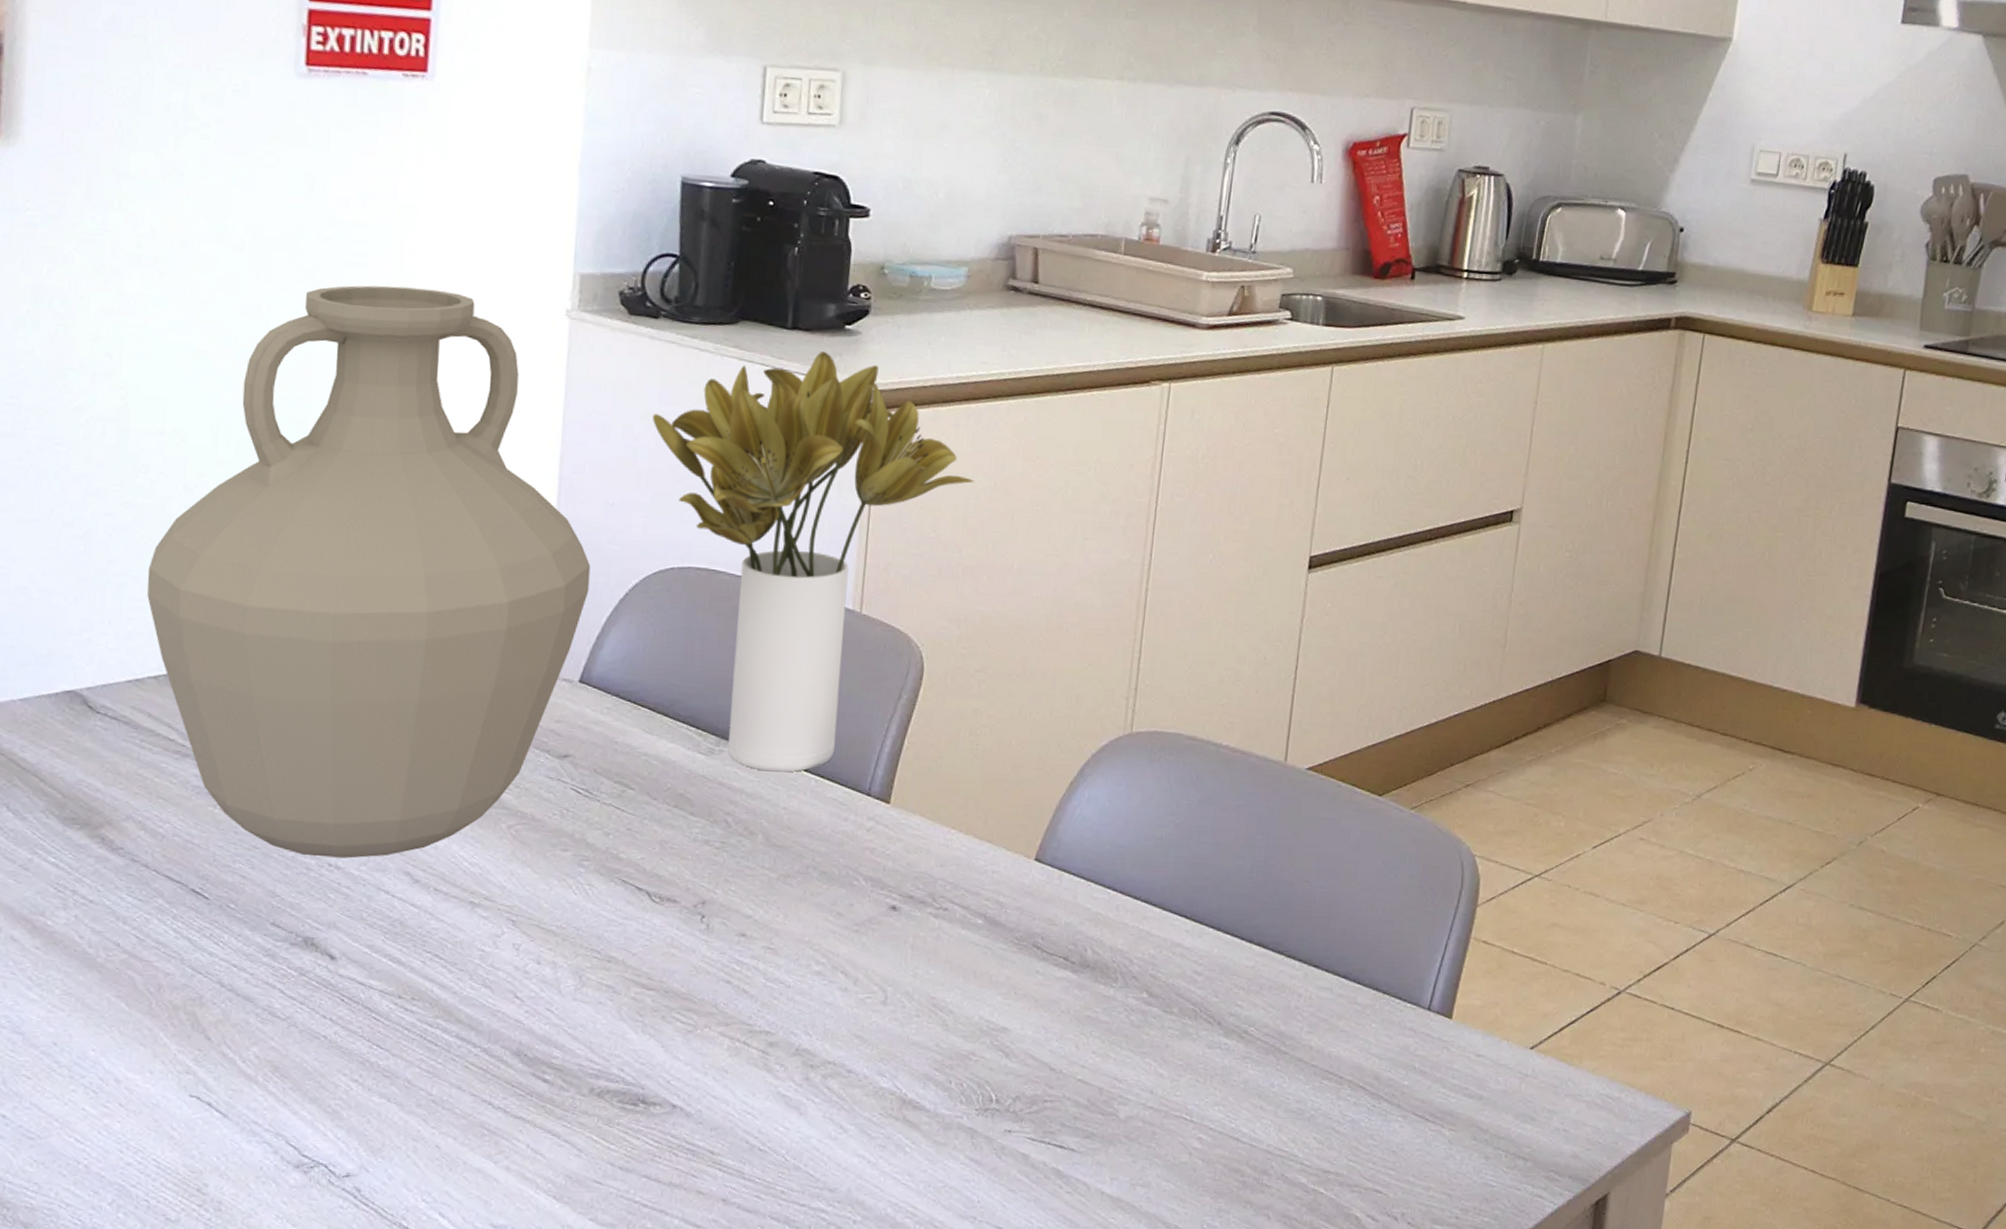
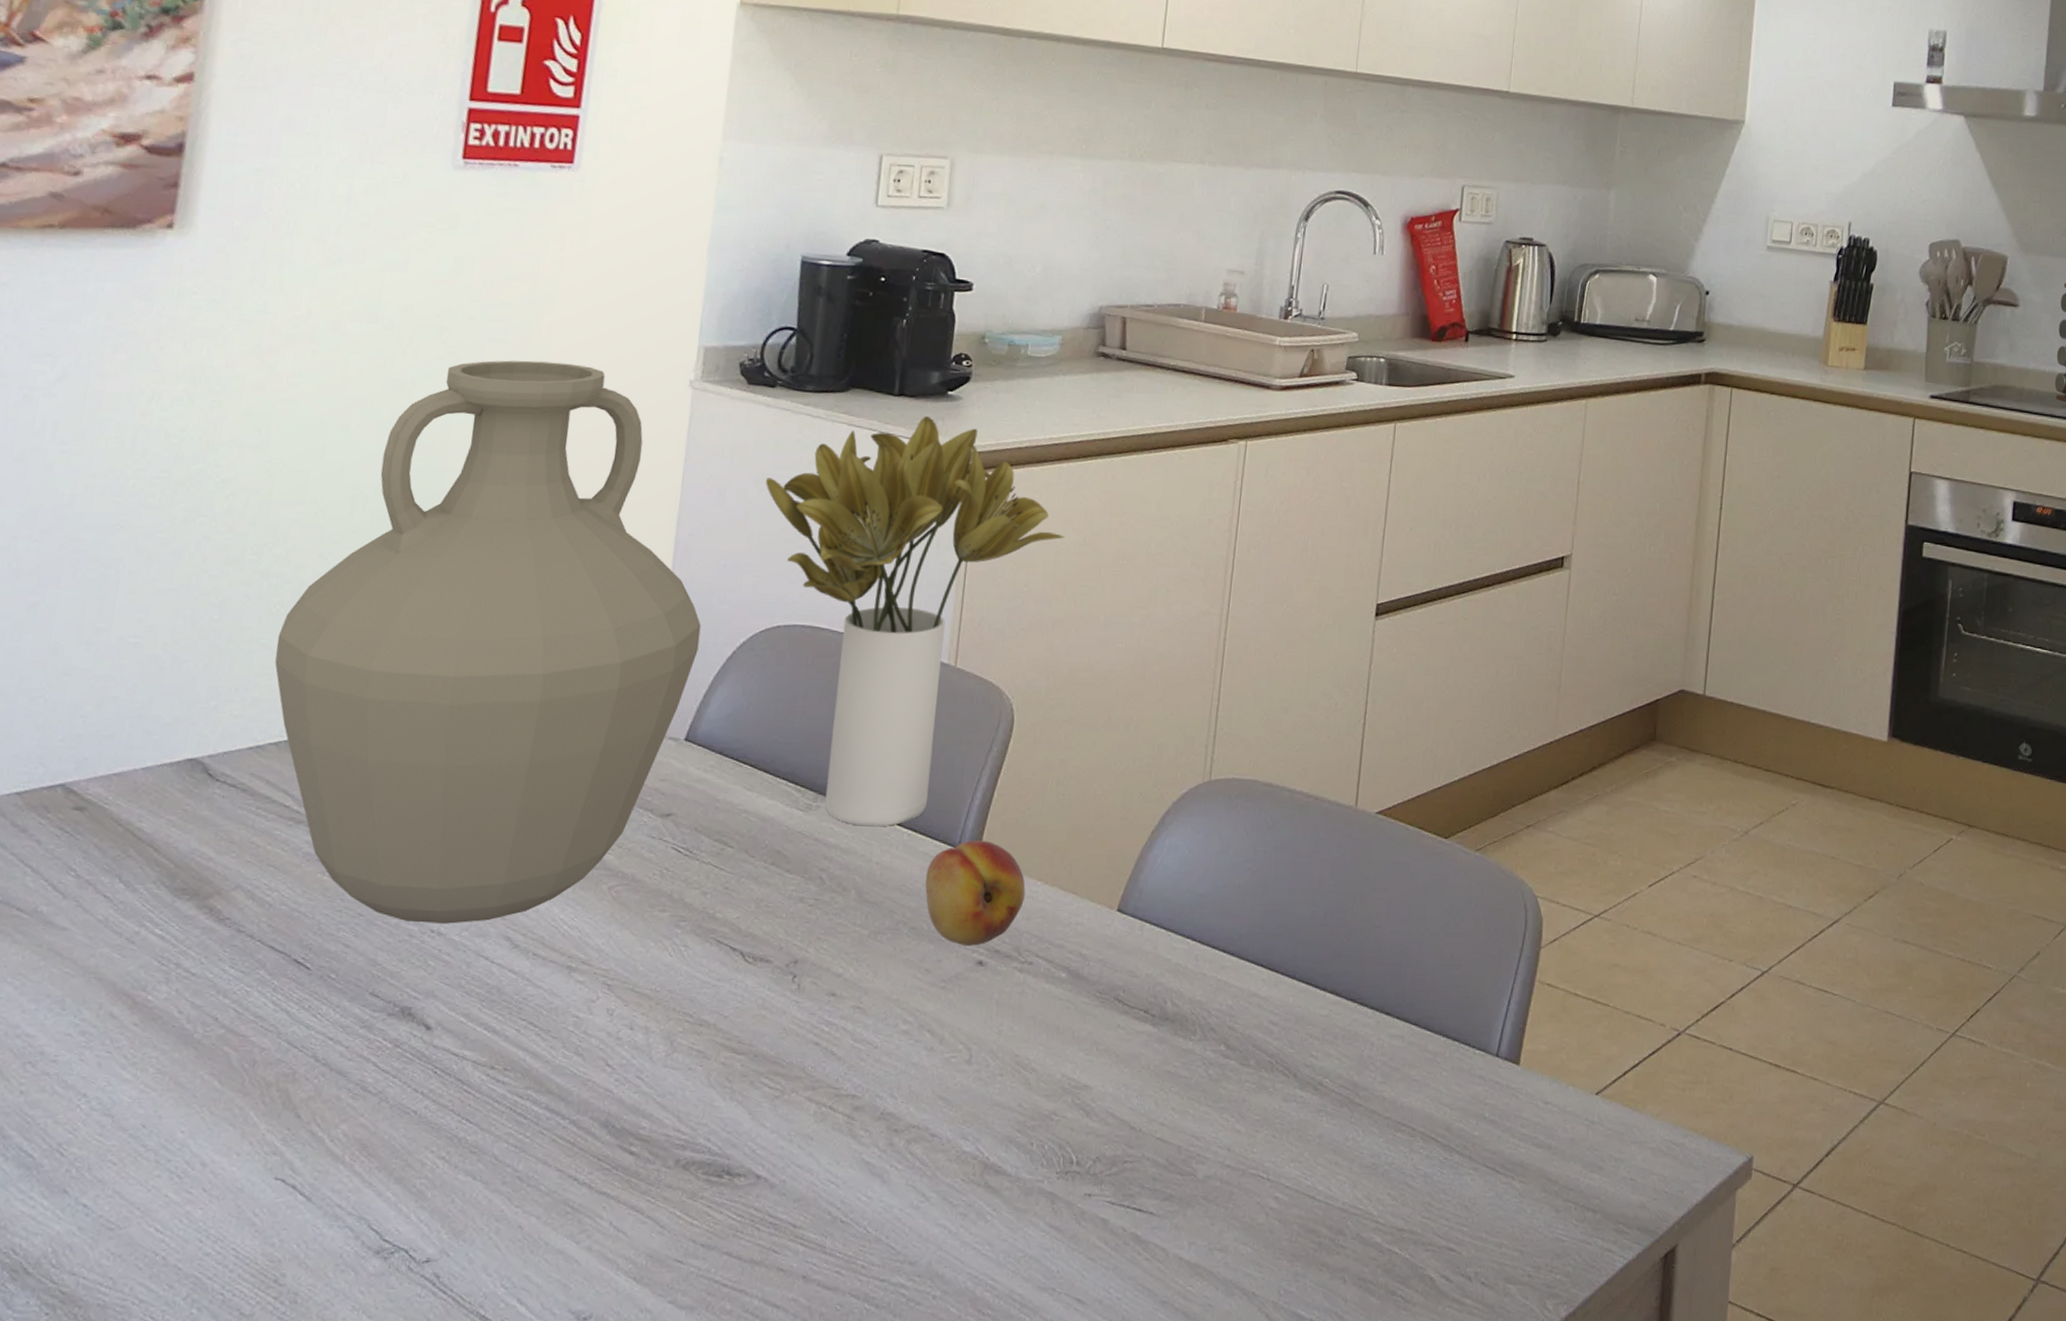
fruit: none [834,787,939,891] -> present [925,839,1026,946]

